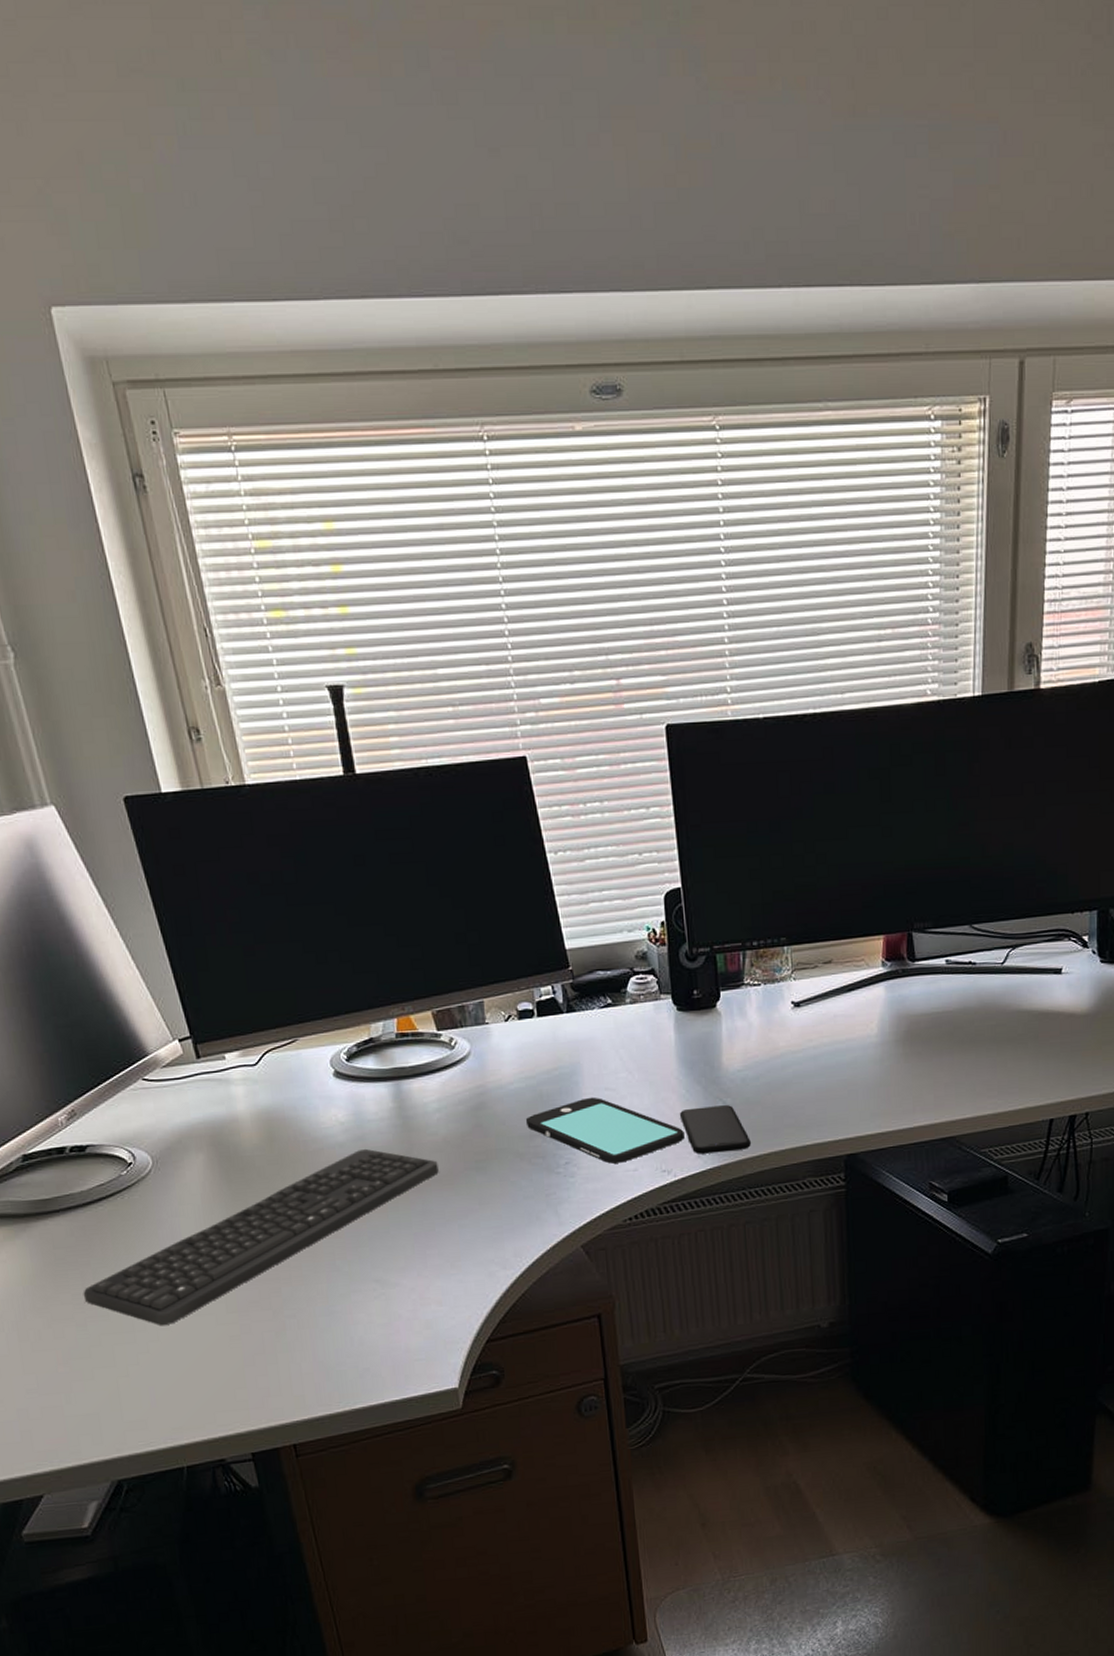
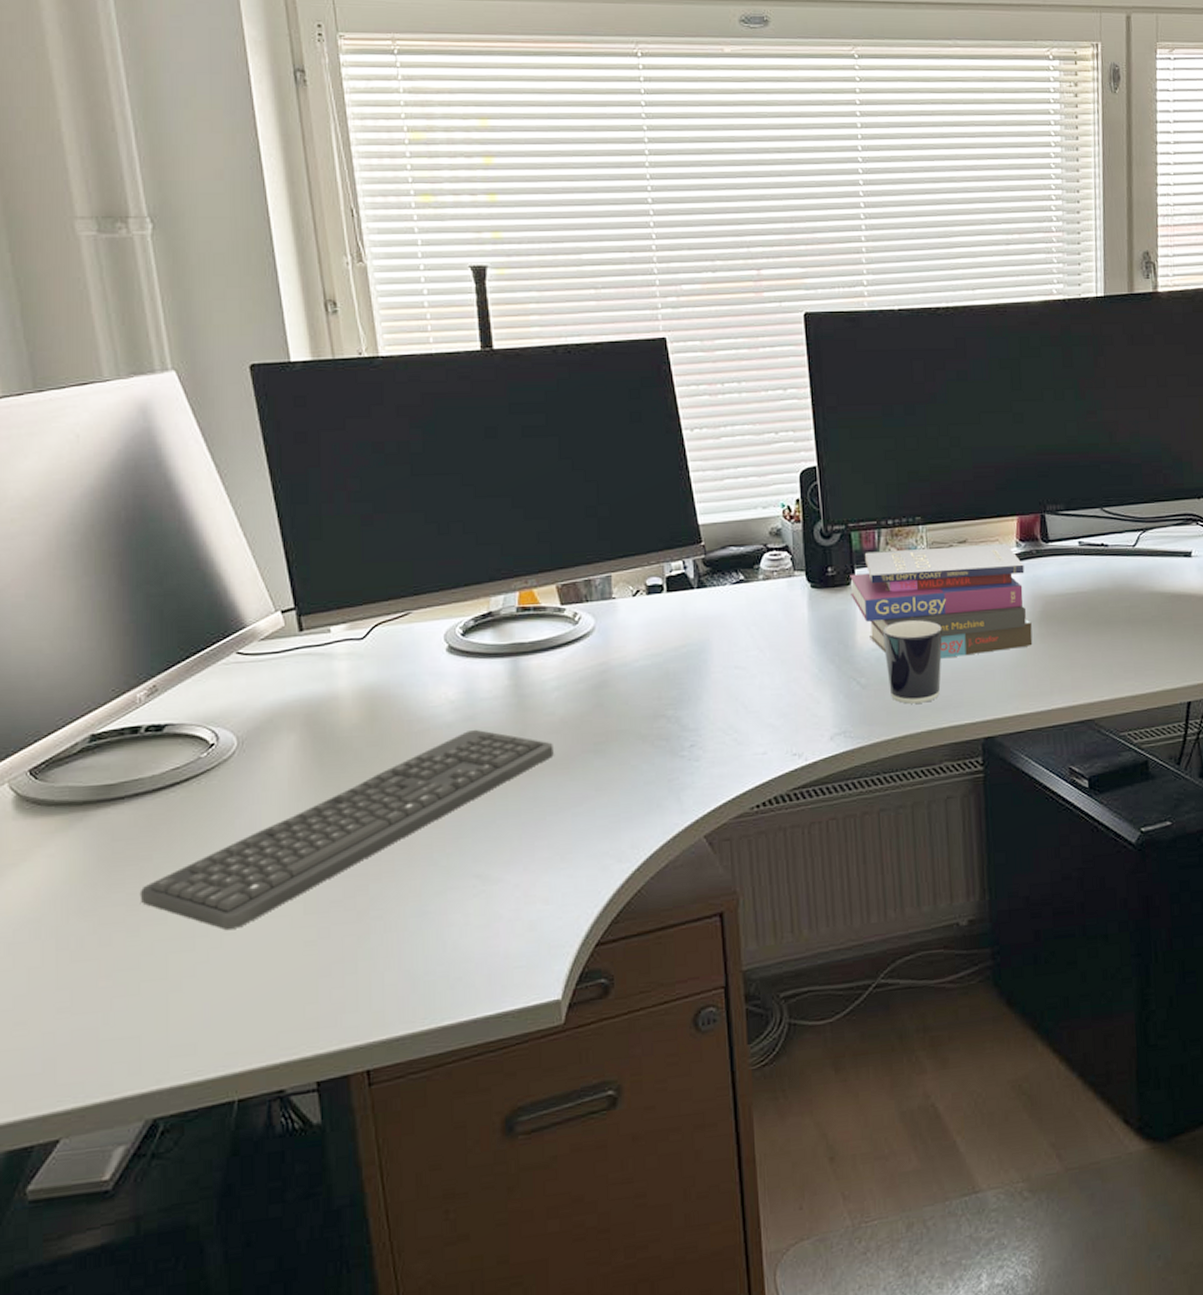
tablet: present [525,1097,685,1164] -> none [649,675,817,746]
smartphone: present [679,1105,751,1154] -> none [811,685,886,737]
books: none [715,964,896,1079] -> present [850,544,1033,659]
mug: none [747,1040,807,1123] -> present [882,619,943,704]

